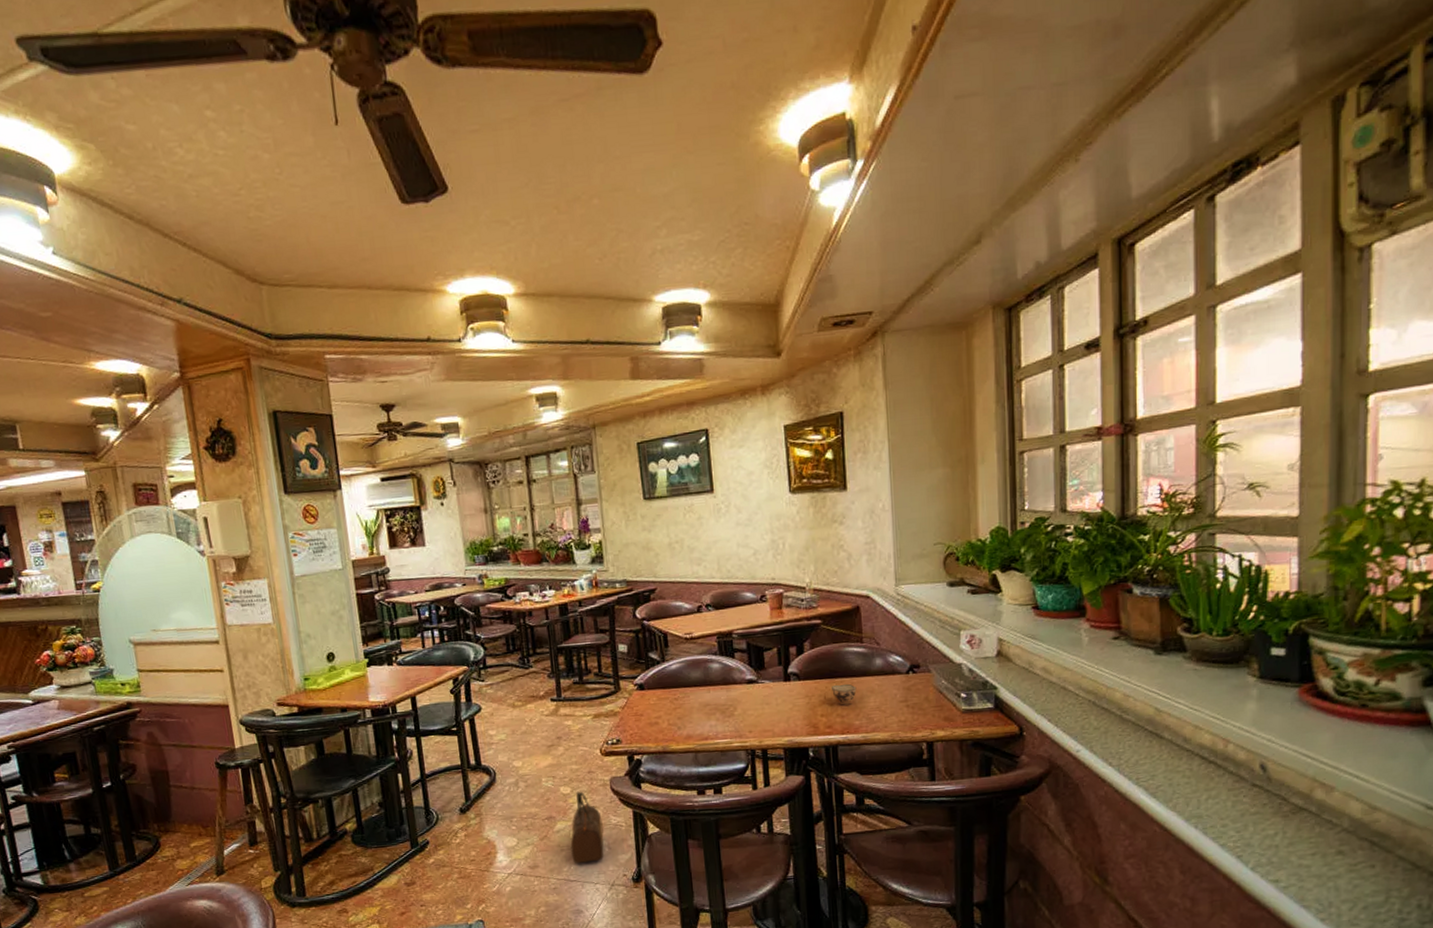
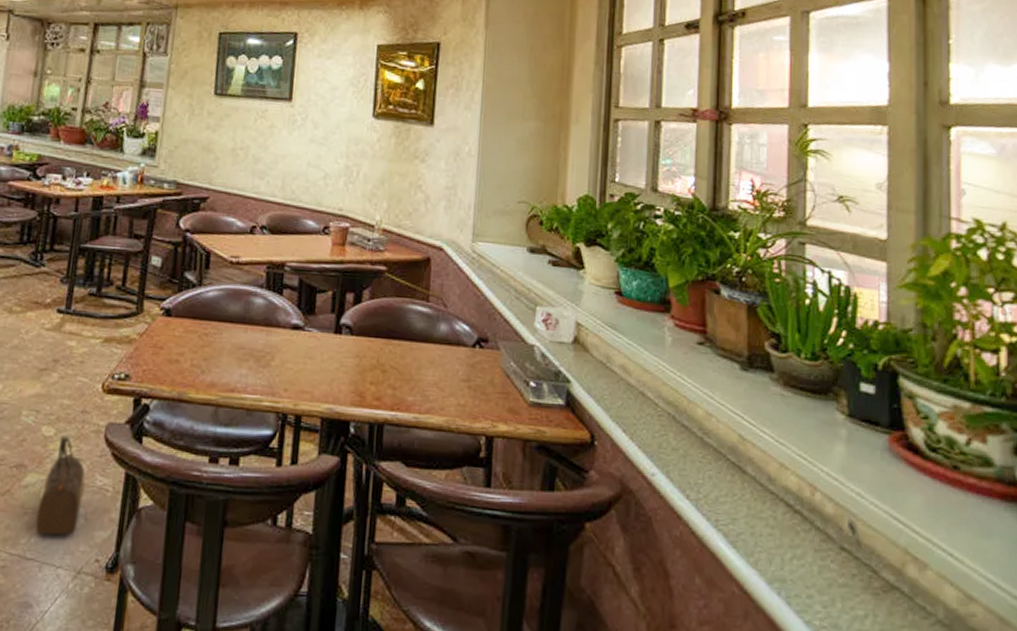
teacup: present [830,683,857,705] -> none [386,347,415,375]

